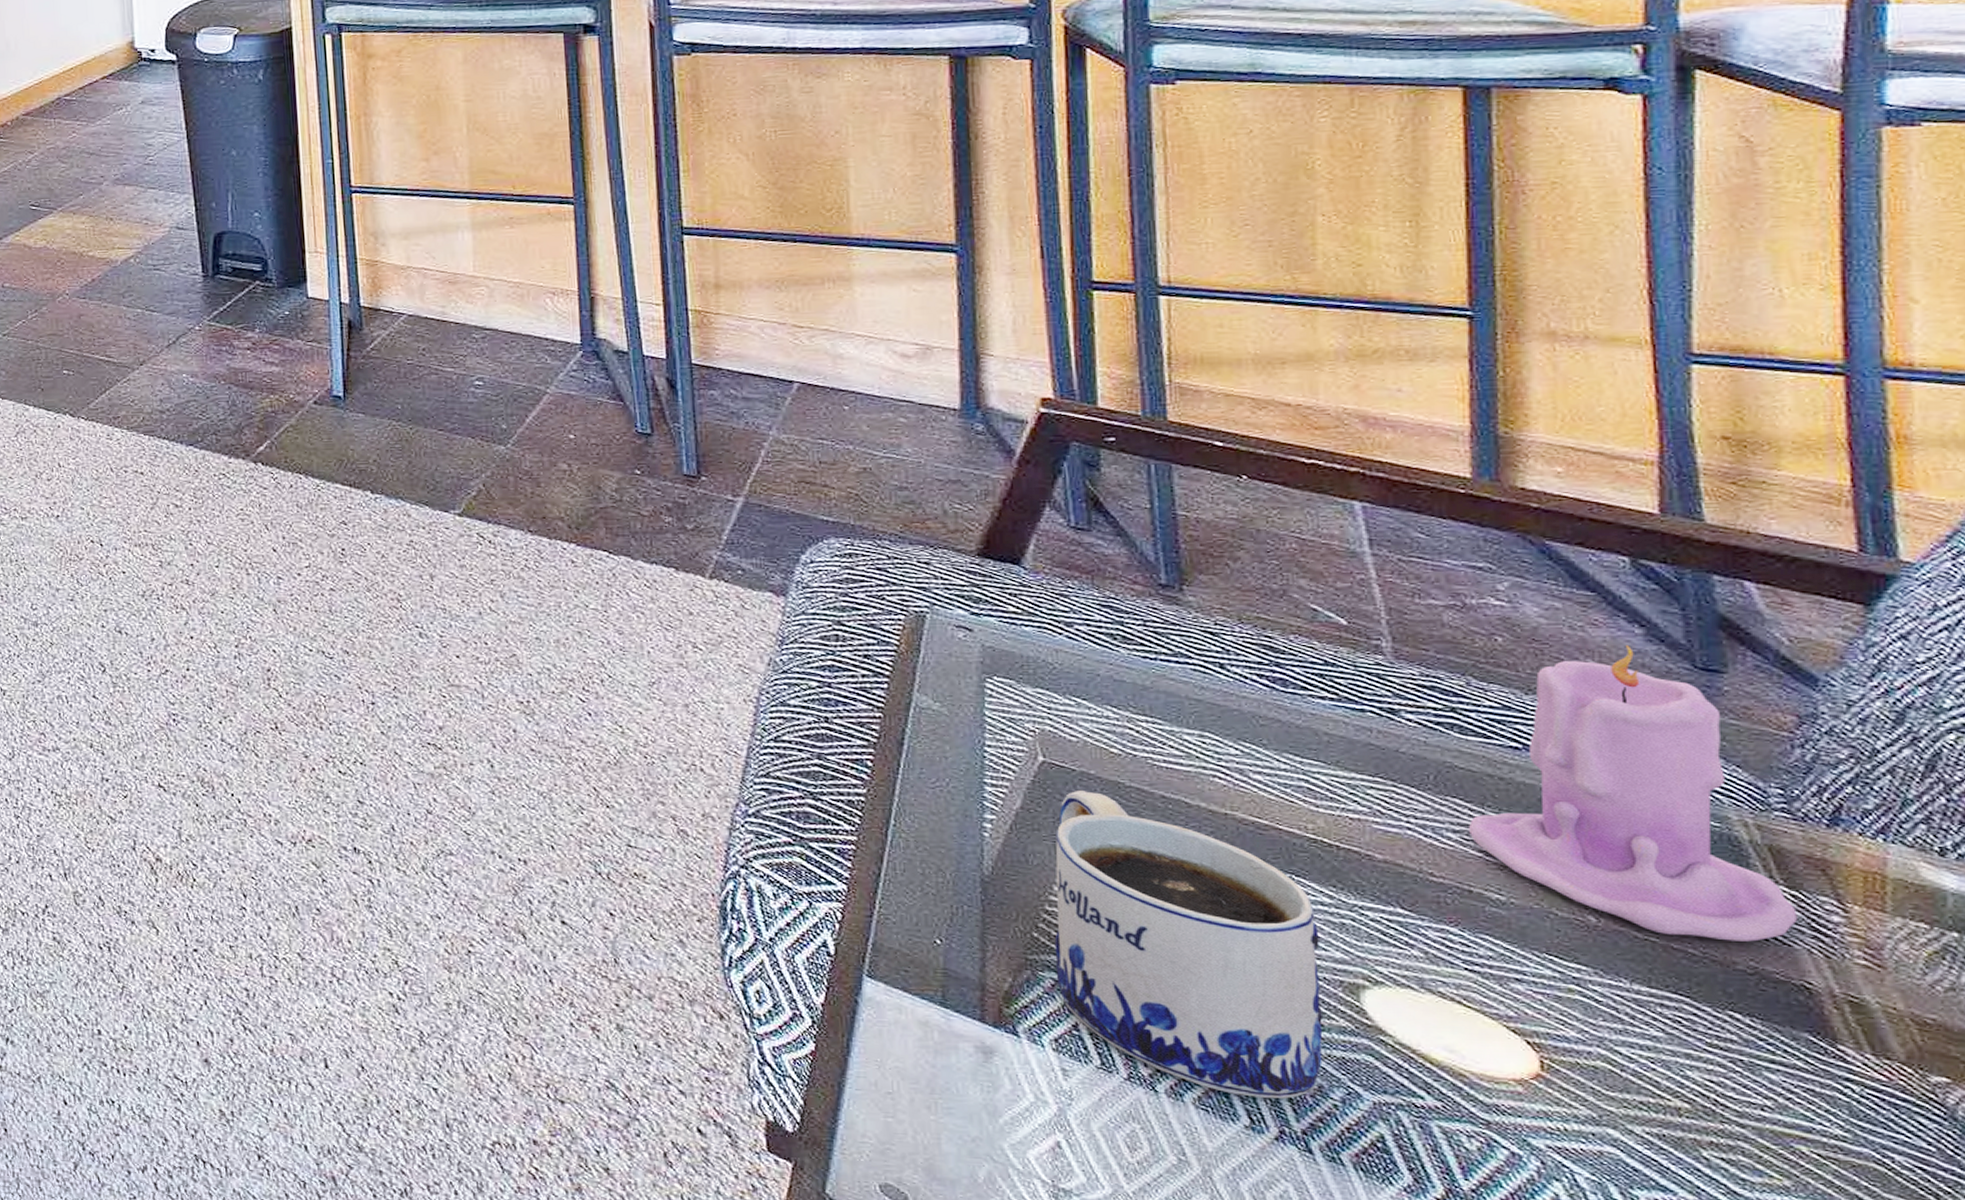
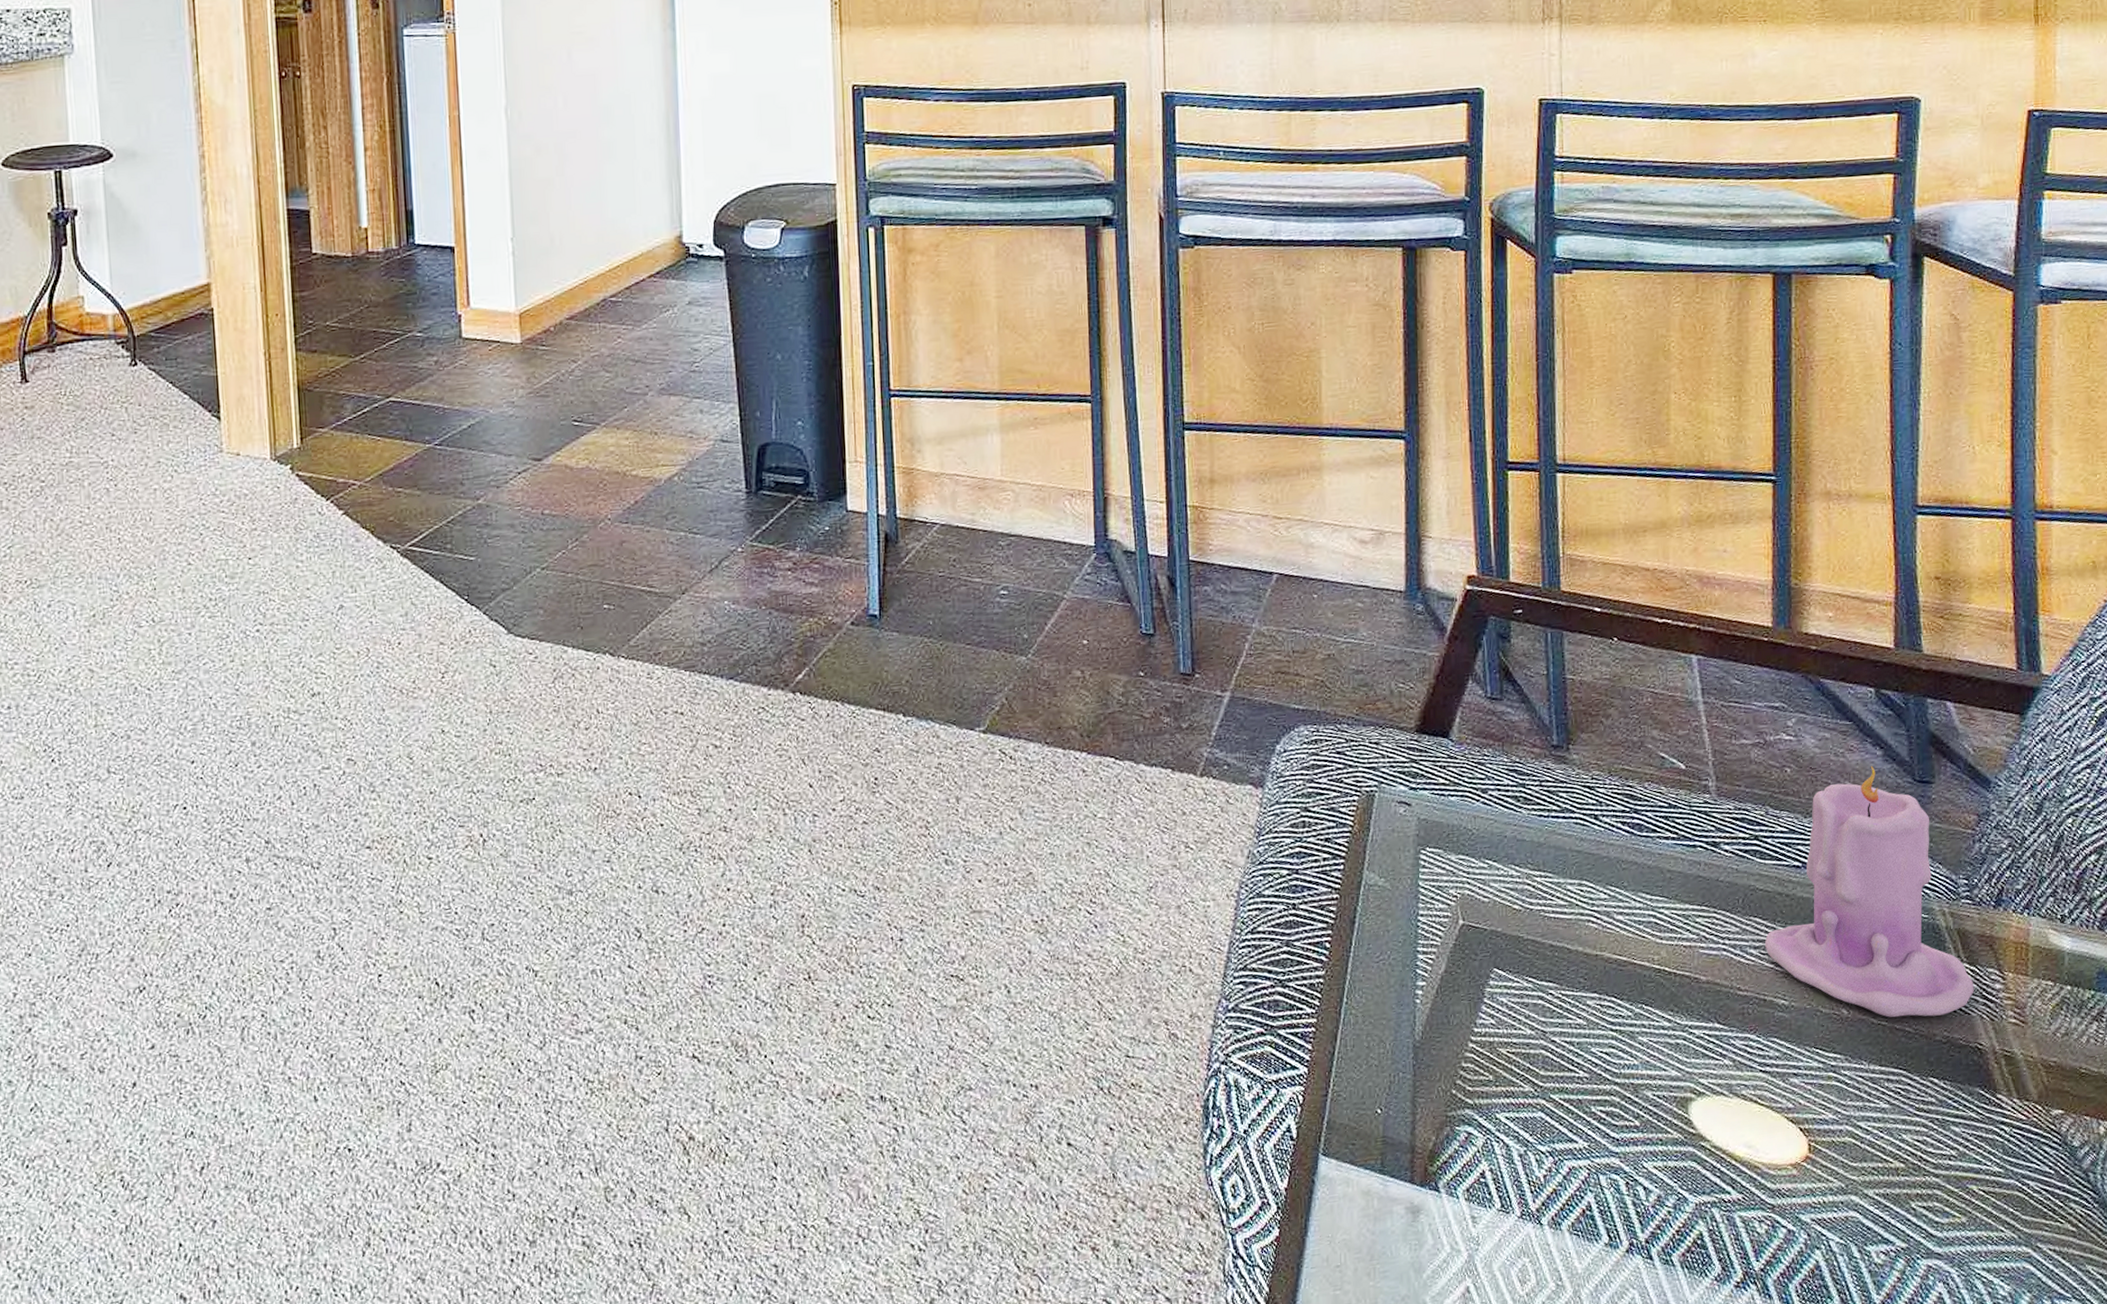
mug: present [1054,789,1323,1099] -> none [1468,947,1662,1216]

